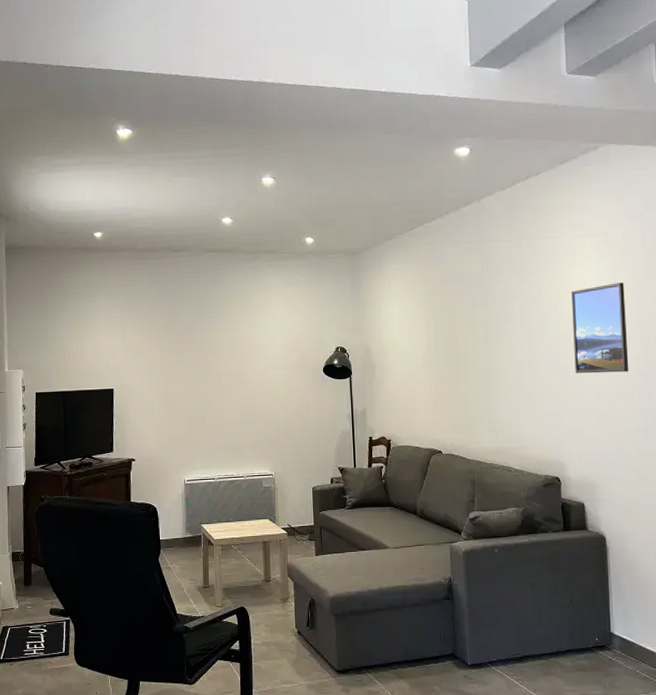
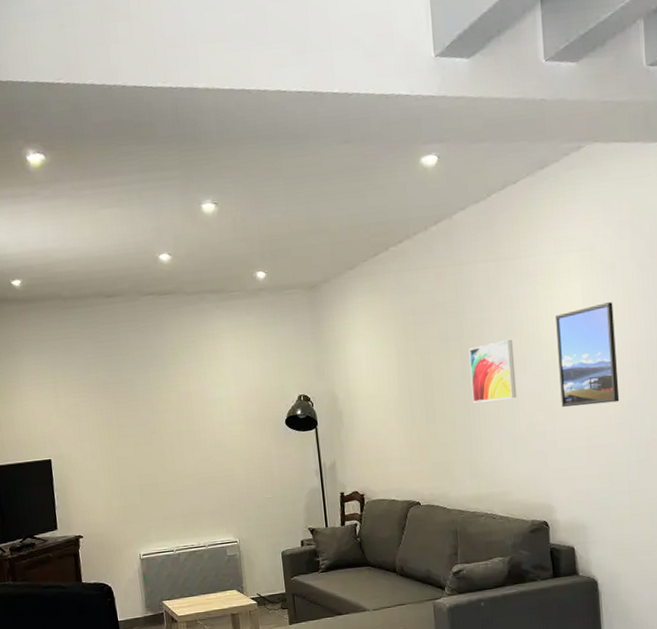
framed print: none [491,310,534,364] -> present [469,340,517,403]

